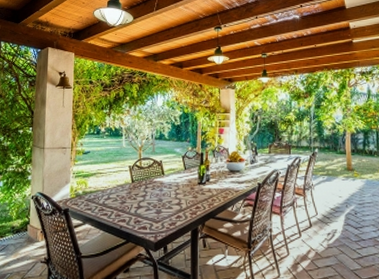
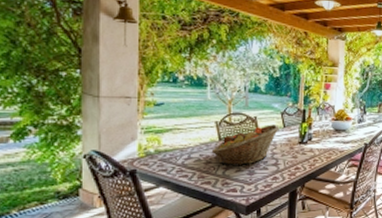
fruit basket: none [126,167,181,206] -> present [211,125,280,166]

